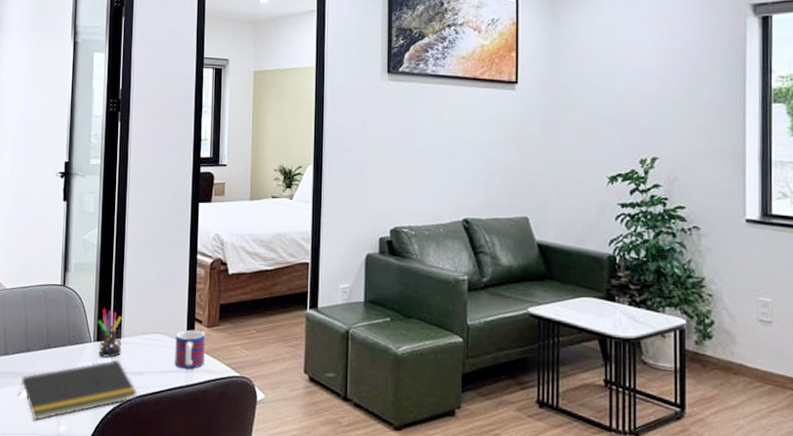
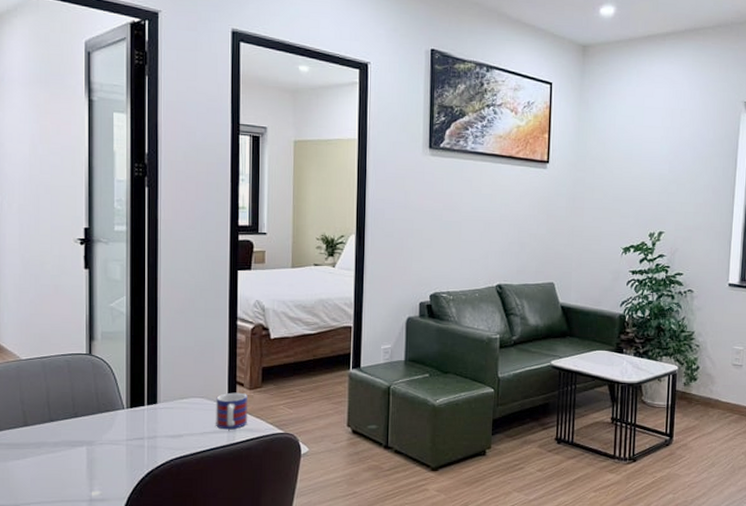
notepad: present [19,359,137,421] -> none [43,424,177,489]
pen holder: present [98,308,123,358] -> none [131,375,158,423]

